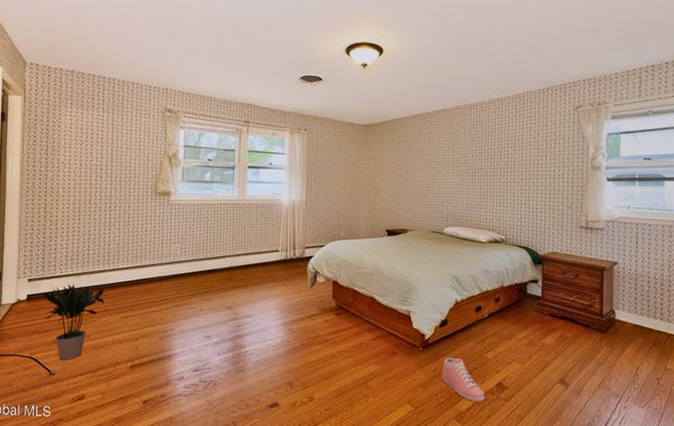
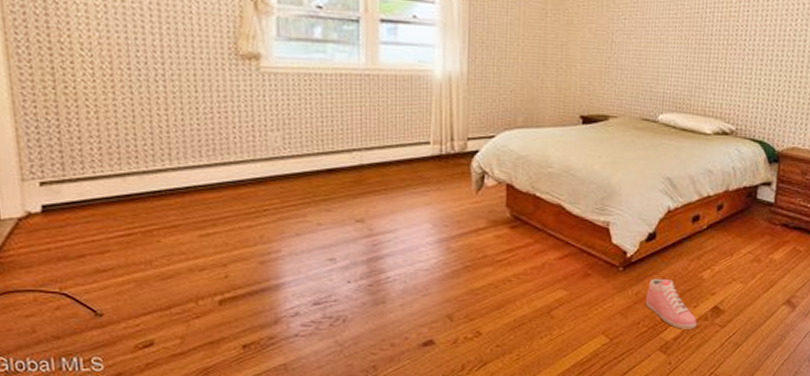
potted plant: present [43,284,105,360] -> none [68,189,170,296]

